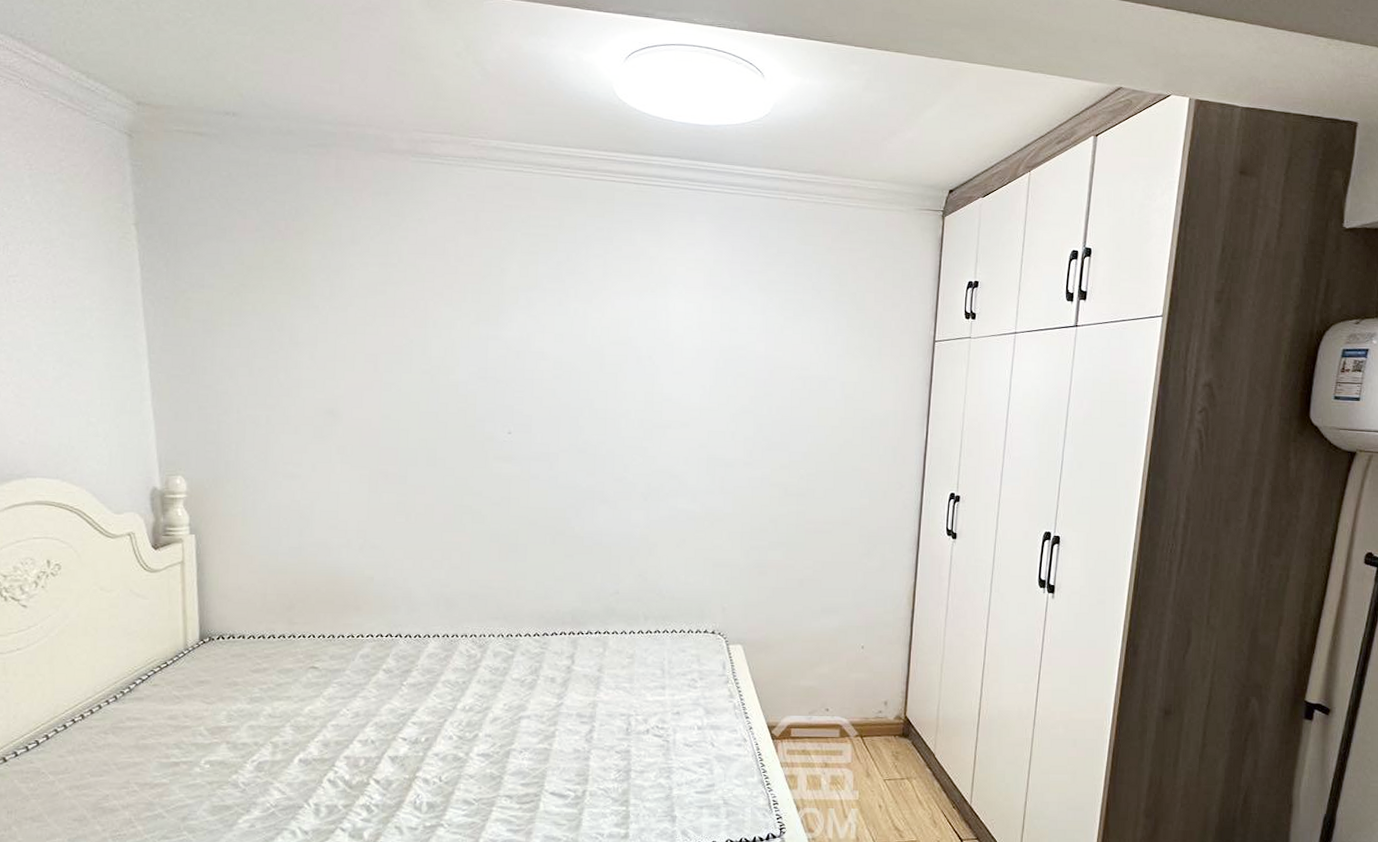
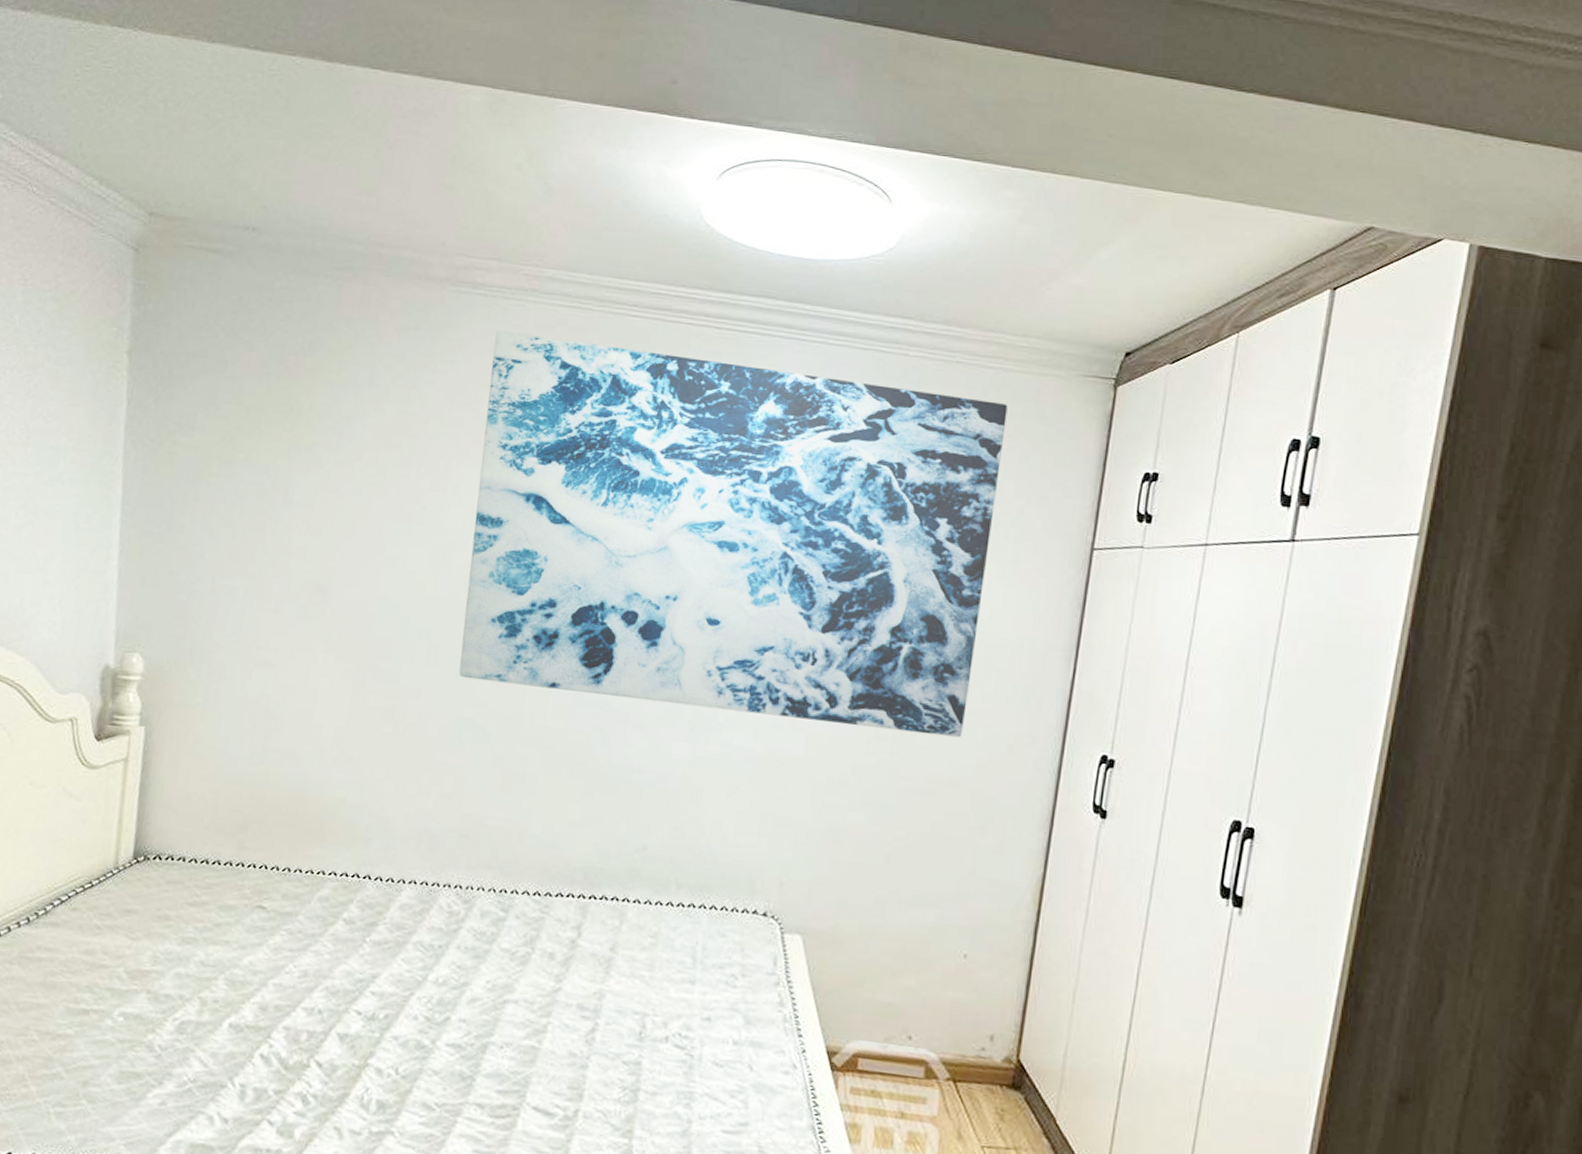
wall art: none [454,193,865,489] -> present [459,330,1008,738]

